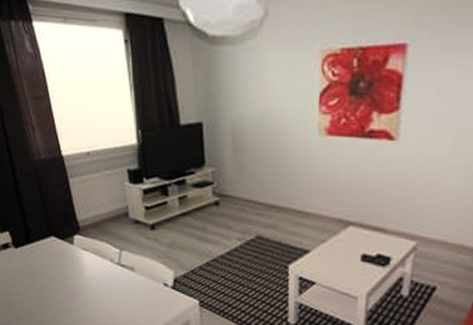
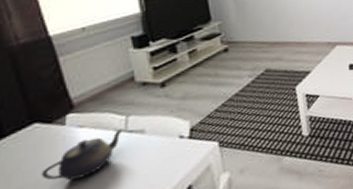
teapot: none [57,259,118,296] -> present [41,127,125,181]

